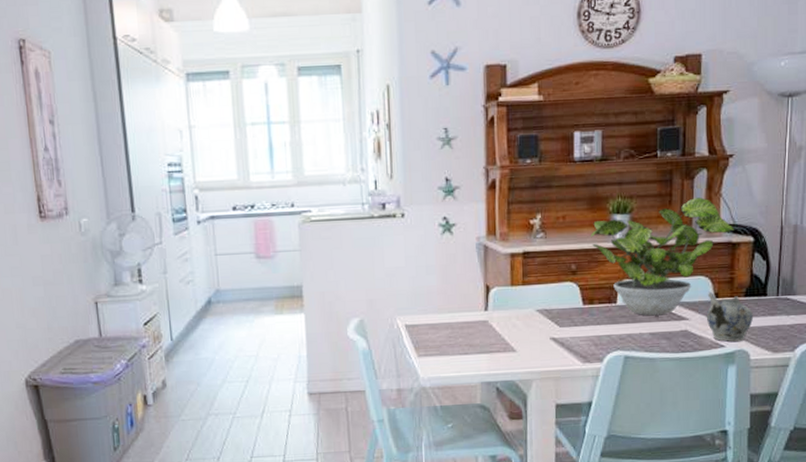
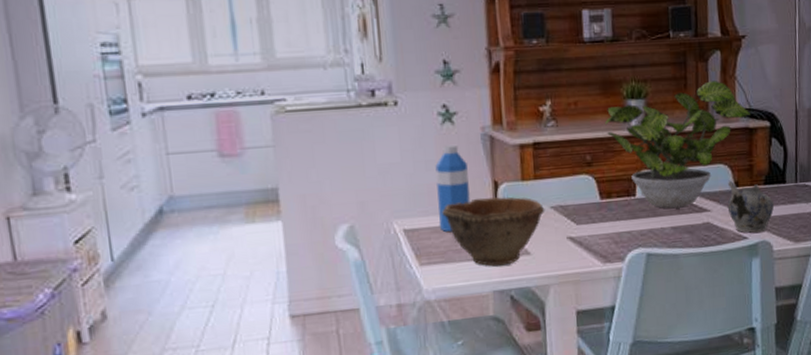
water bottle: none [435,252,464,329] -> present [435,144,470,232]
bowl: none [439,299,531,361] -> present [442,196,545,266]

